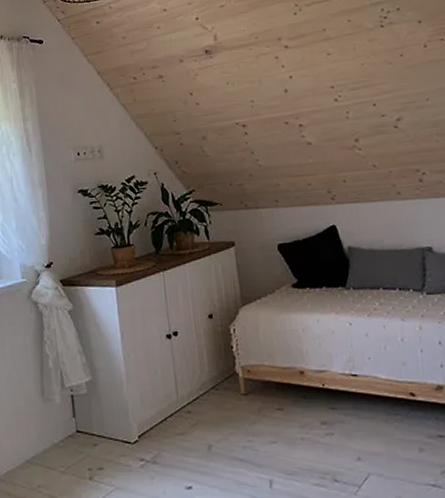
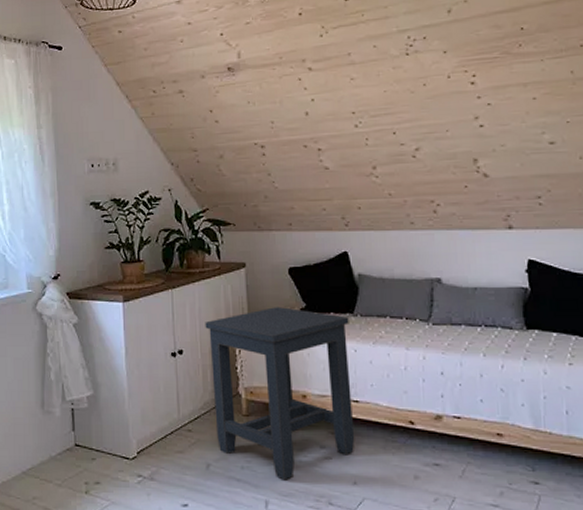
side table: none [198,284,356,458] -> present [205,307,355,480]

